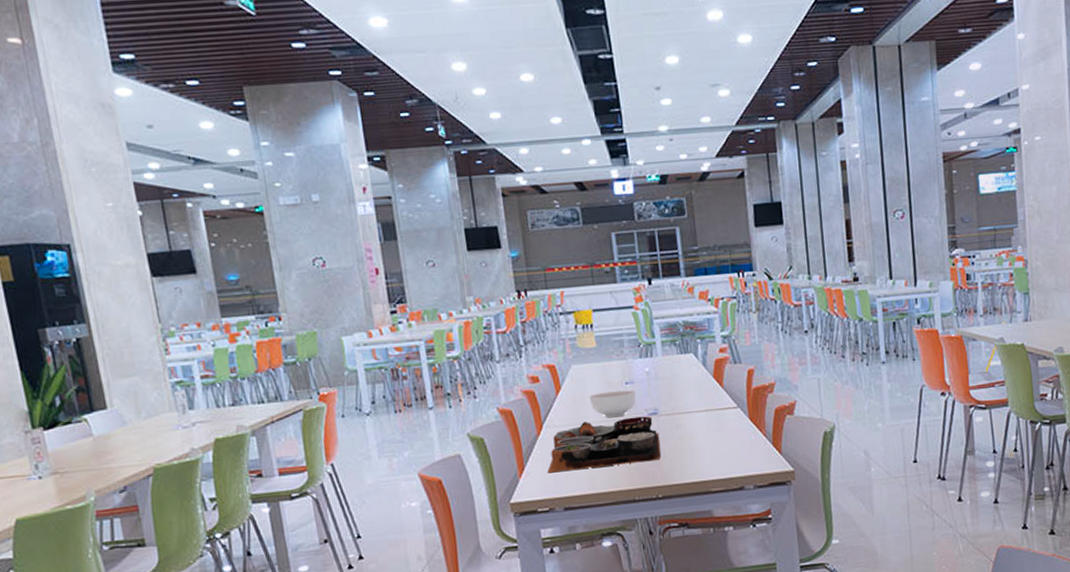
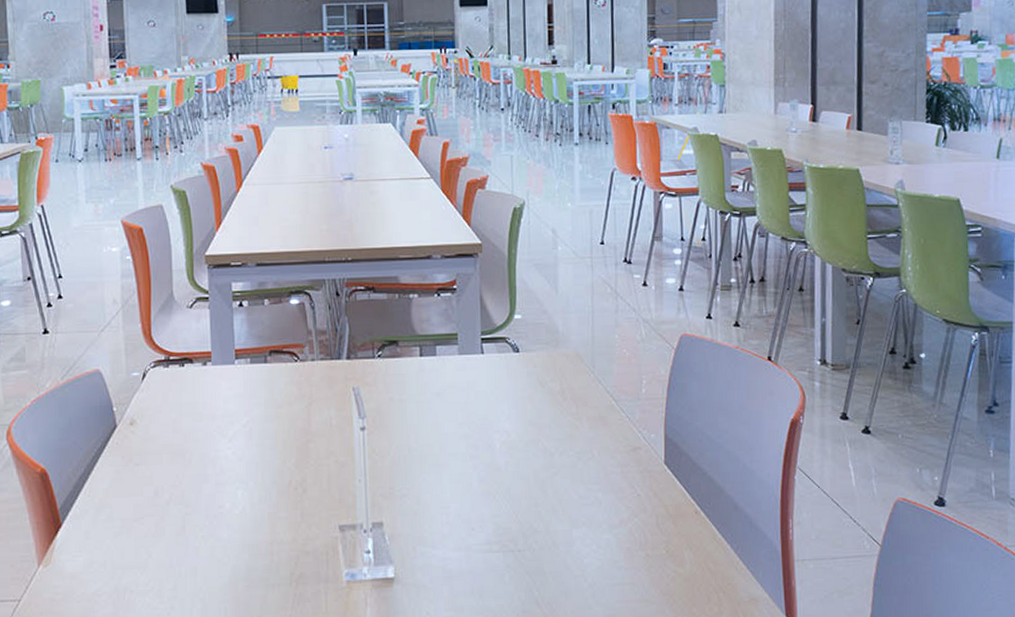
food tray: present [547,416,661,473] -> none [243,180,354,229]
bowl: present [589,390,637,418] -> none [288,154,334,180]

